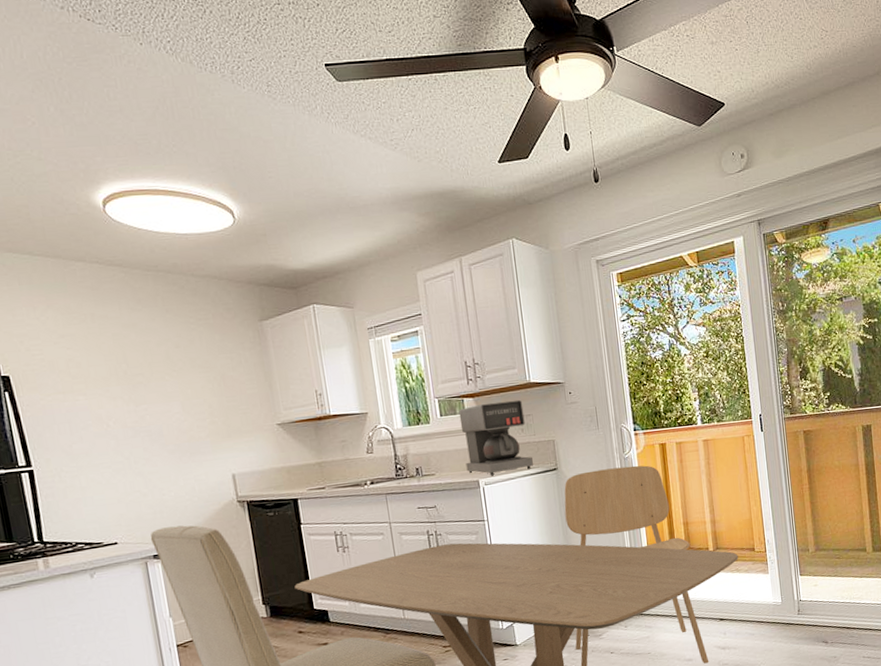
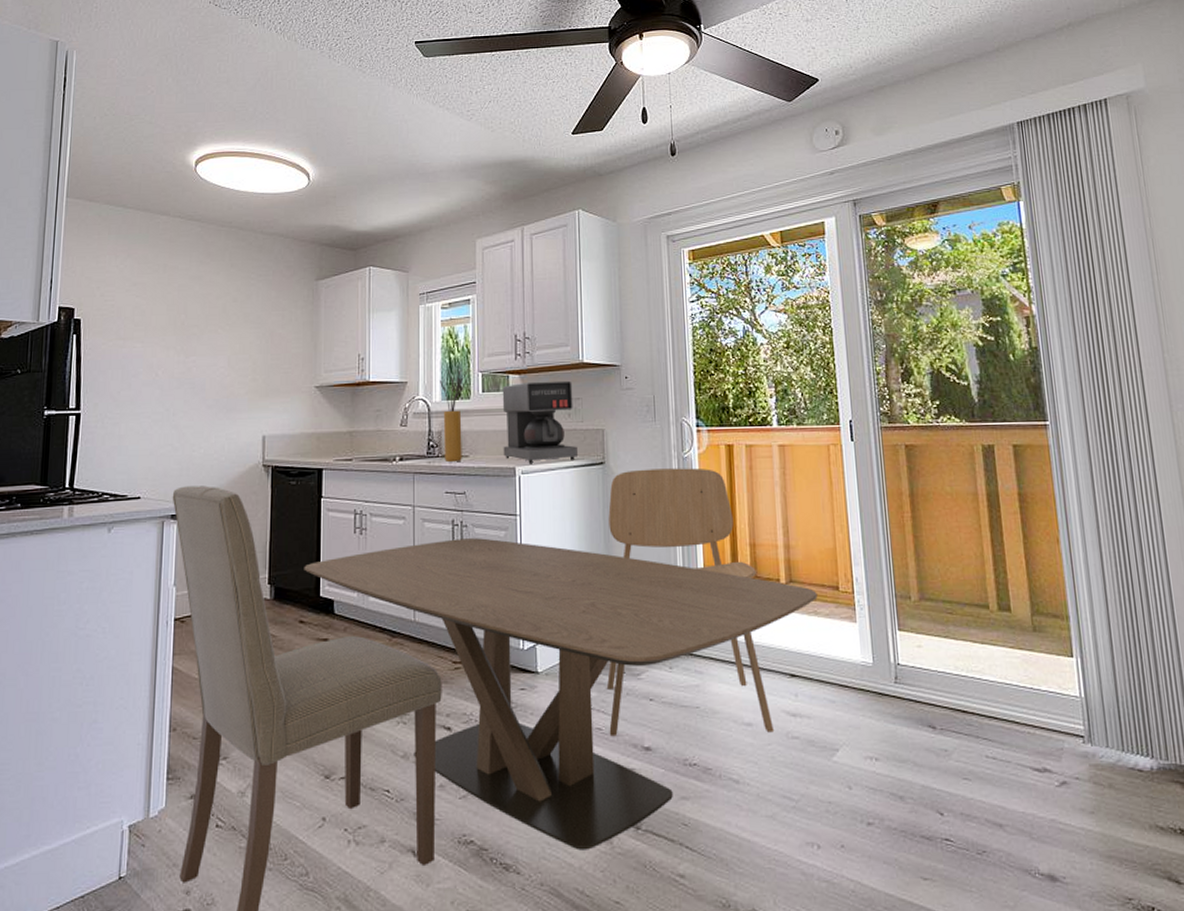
vase: none [399,394,430,482] -> present [440,366,470,463]

